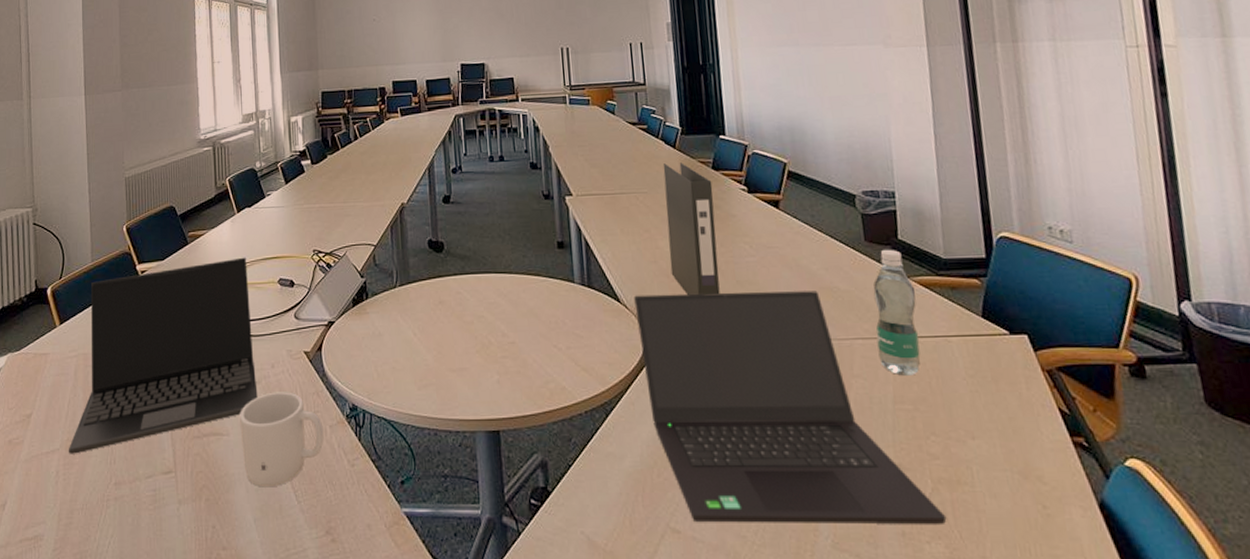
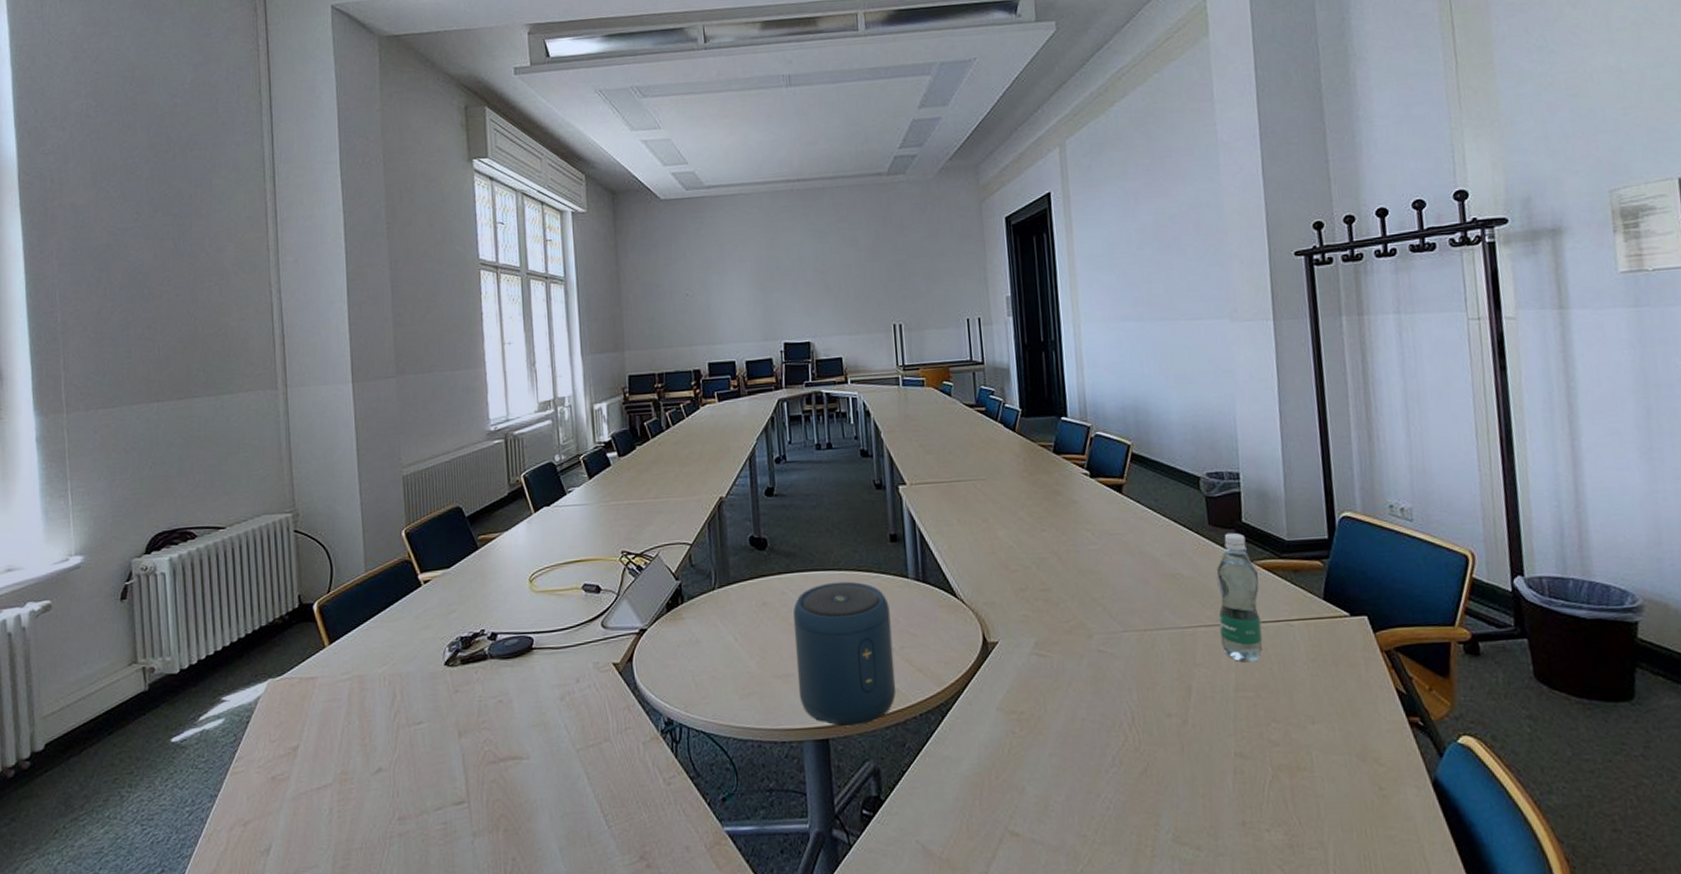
laptop: present [68,257,258,454] -> none [342,561,561,789]
mug: present [240,392,324,487] -> none [541,708,637,813]
speaker: none [467,284,563,419] -> present [793,581,896,726]
laptop: present [634,291,947,524] -> none [971,578,1286,823]
binder: present [663,163,720,295] -> none [1002,447,1061,587]

